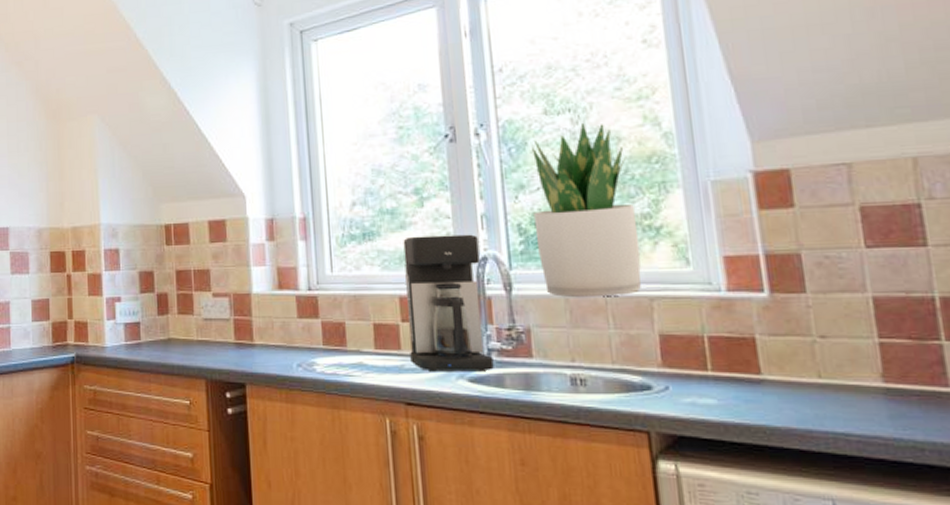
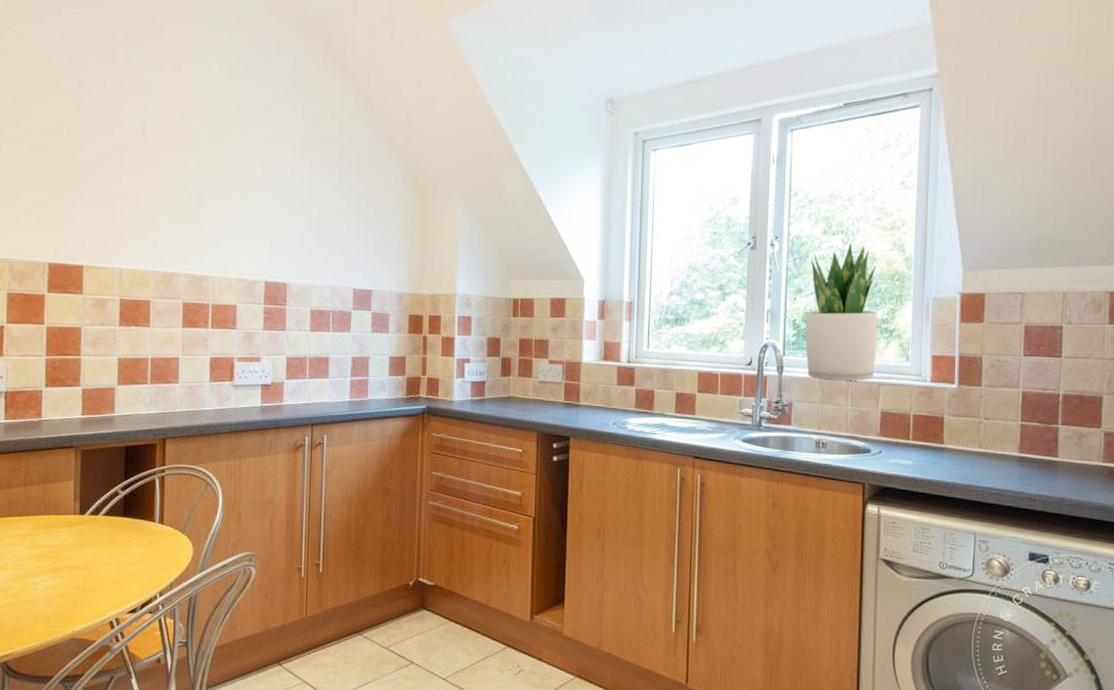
coffee maker: present [403,234,494,372] -> none [701,324,763,435]

